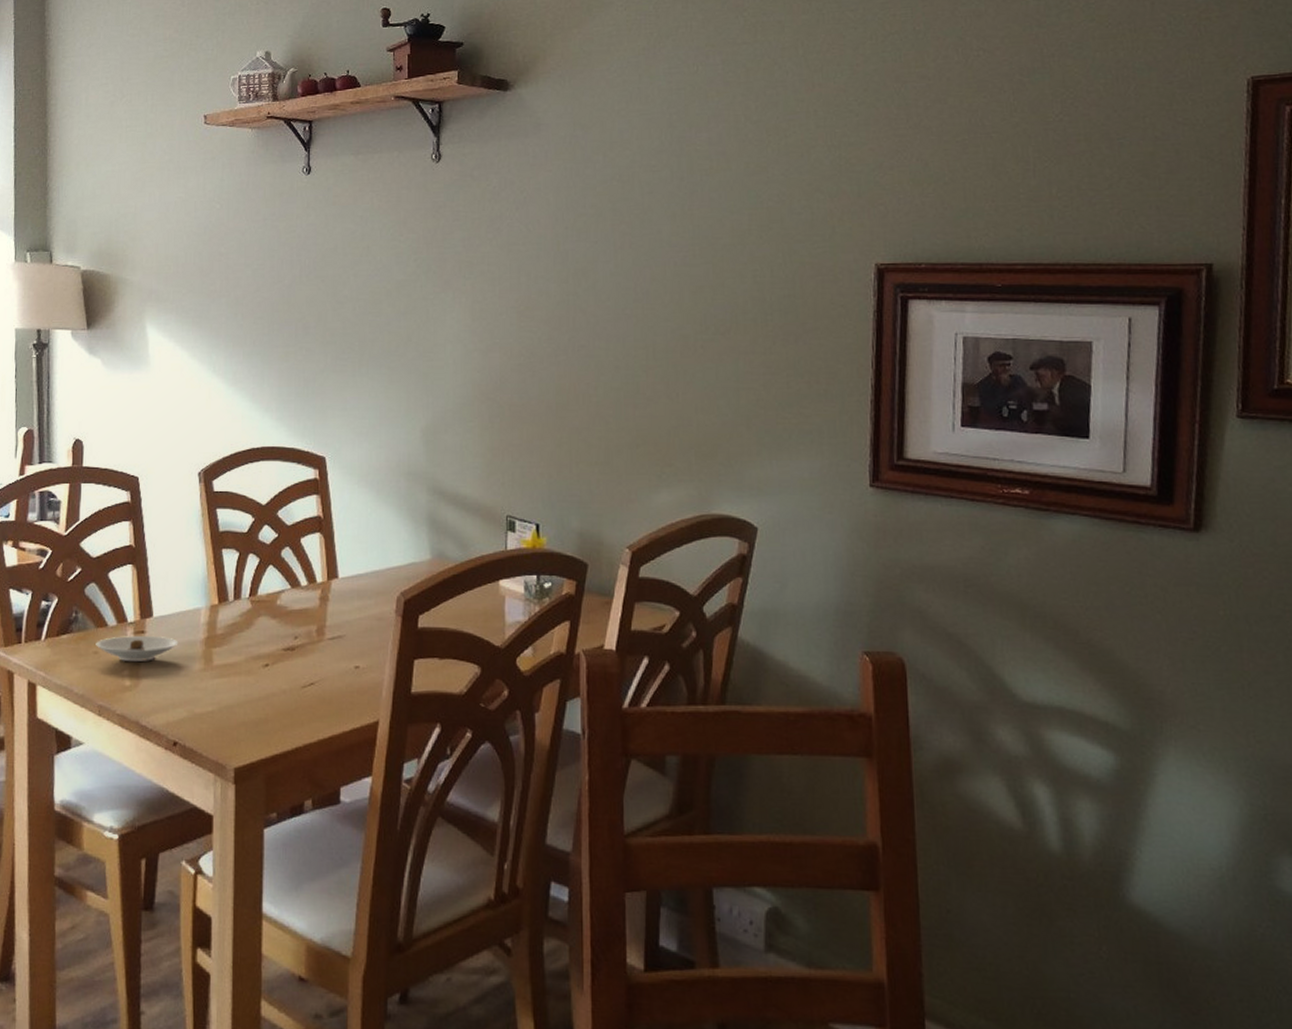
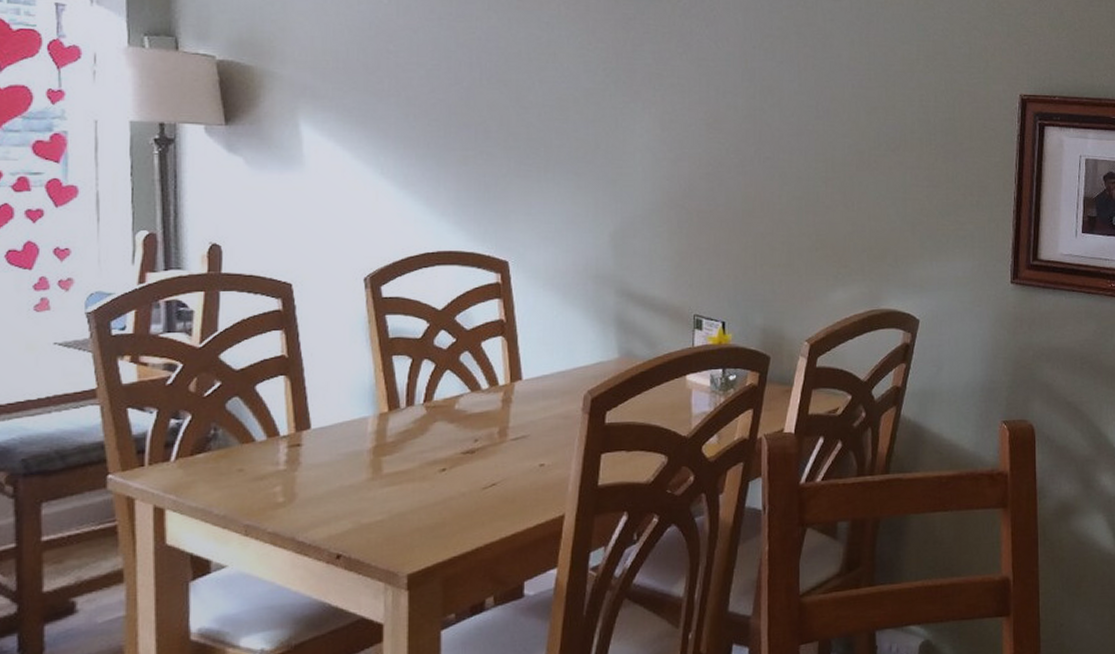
saucer: present [96,635,179,661] -> none [240,448,342,477]

